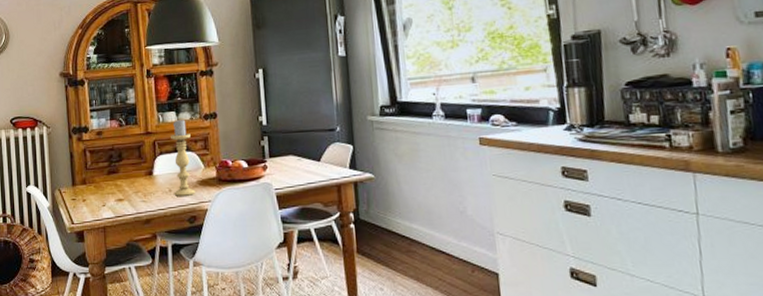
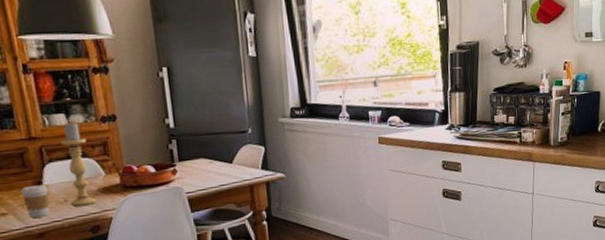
coffee cup: none [136,175,158,205] -> present [21,185,50,218]

